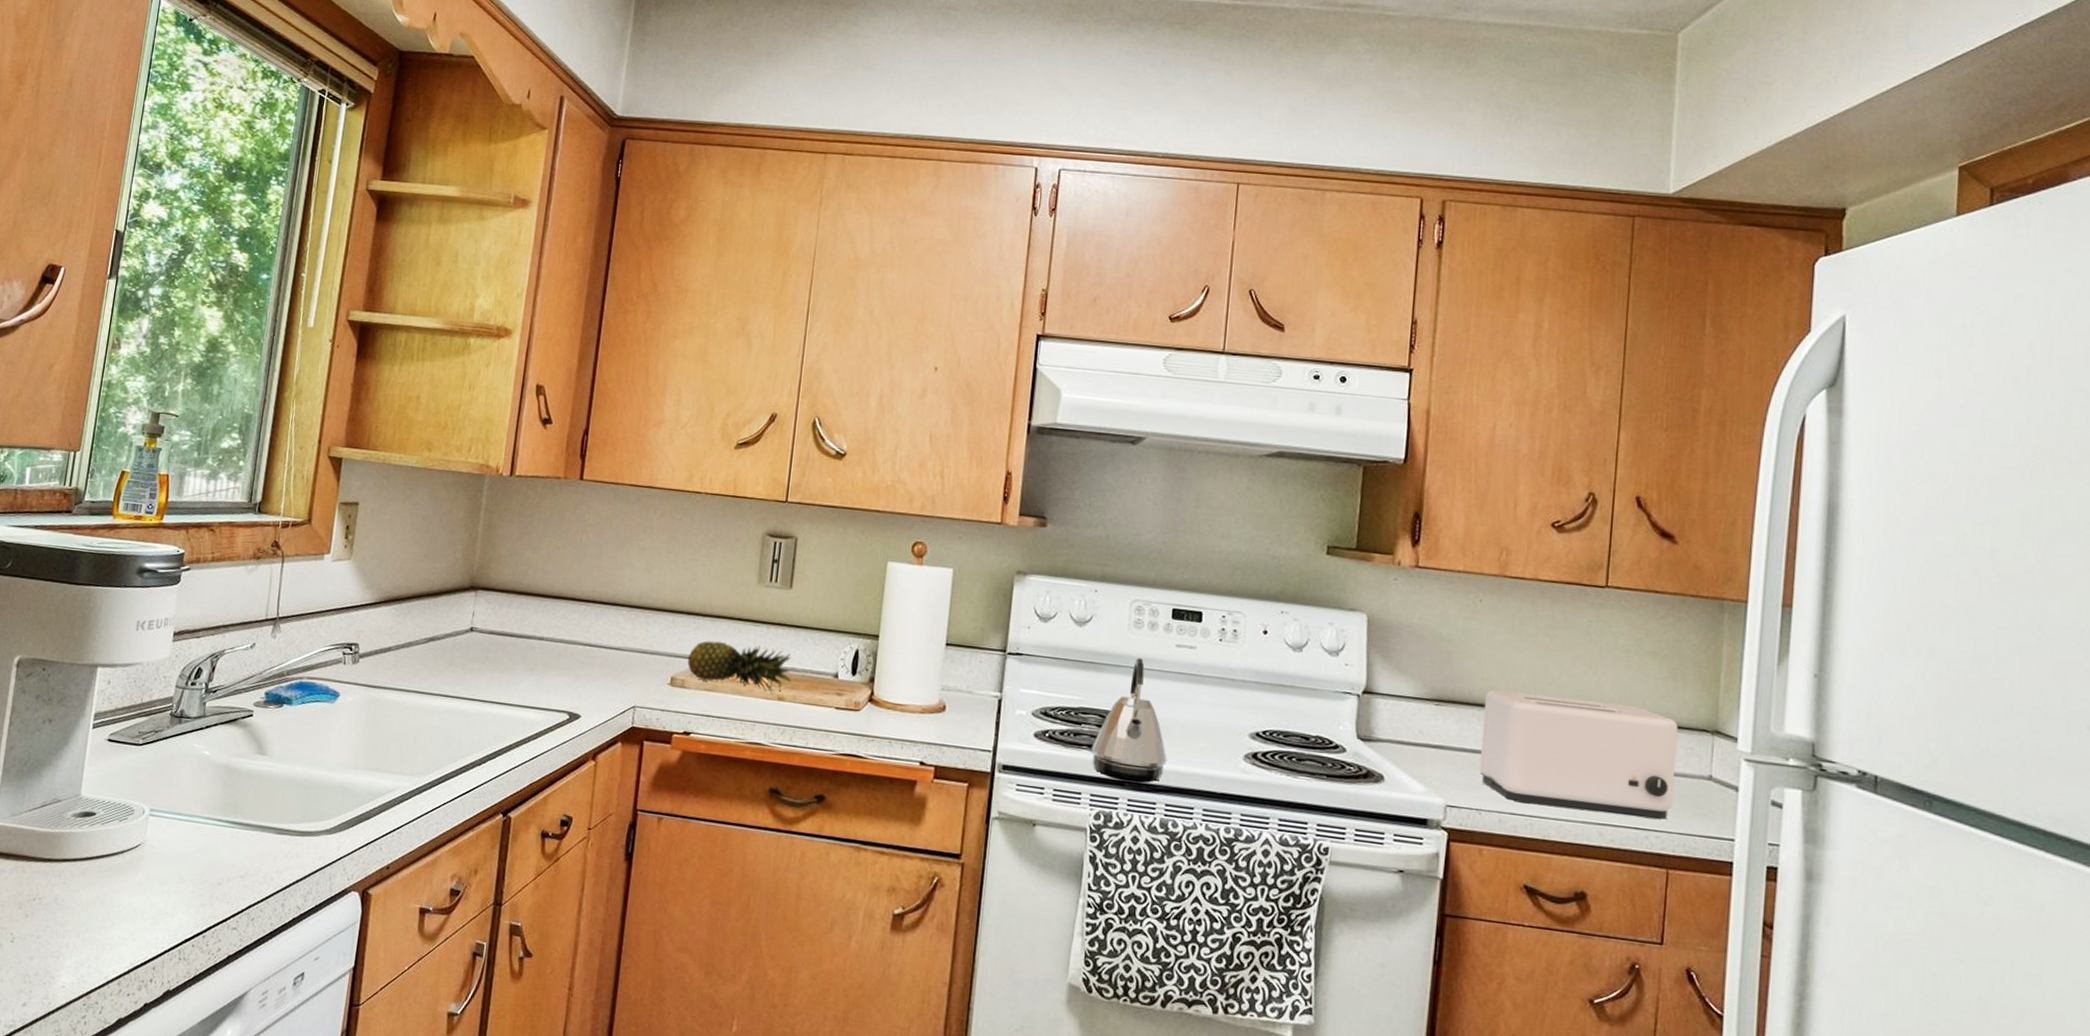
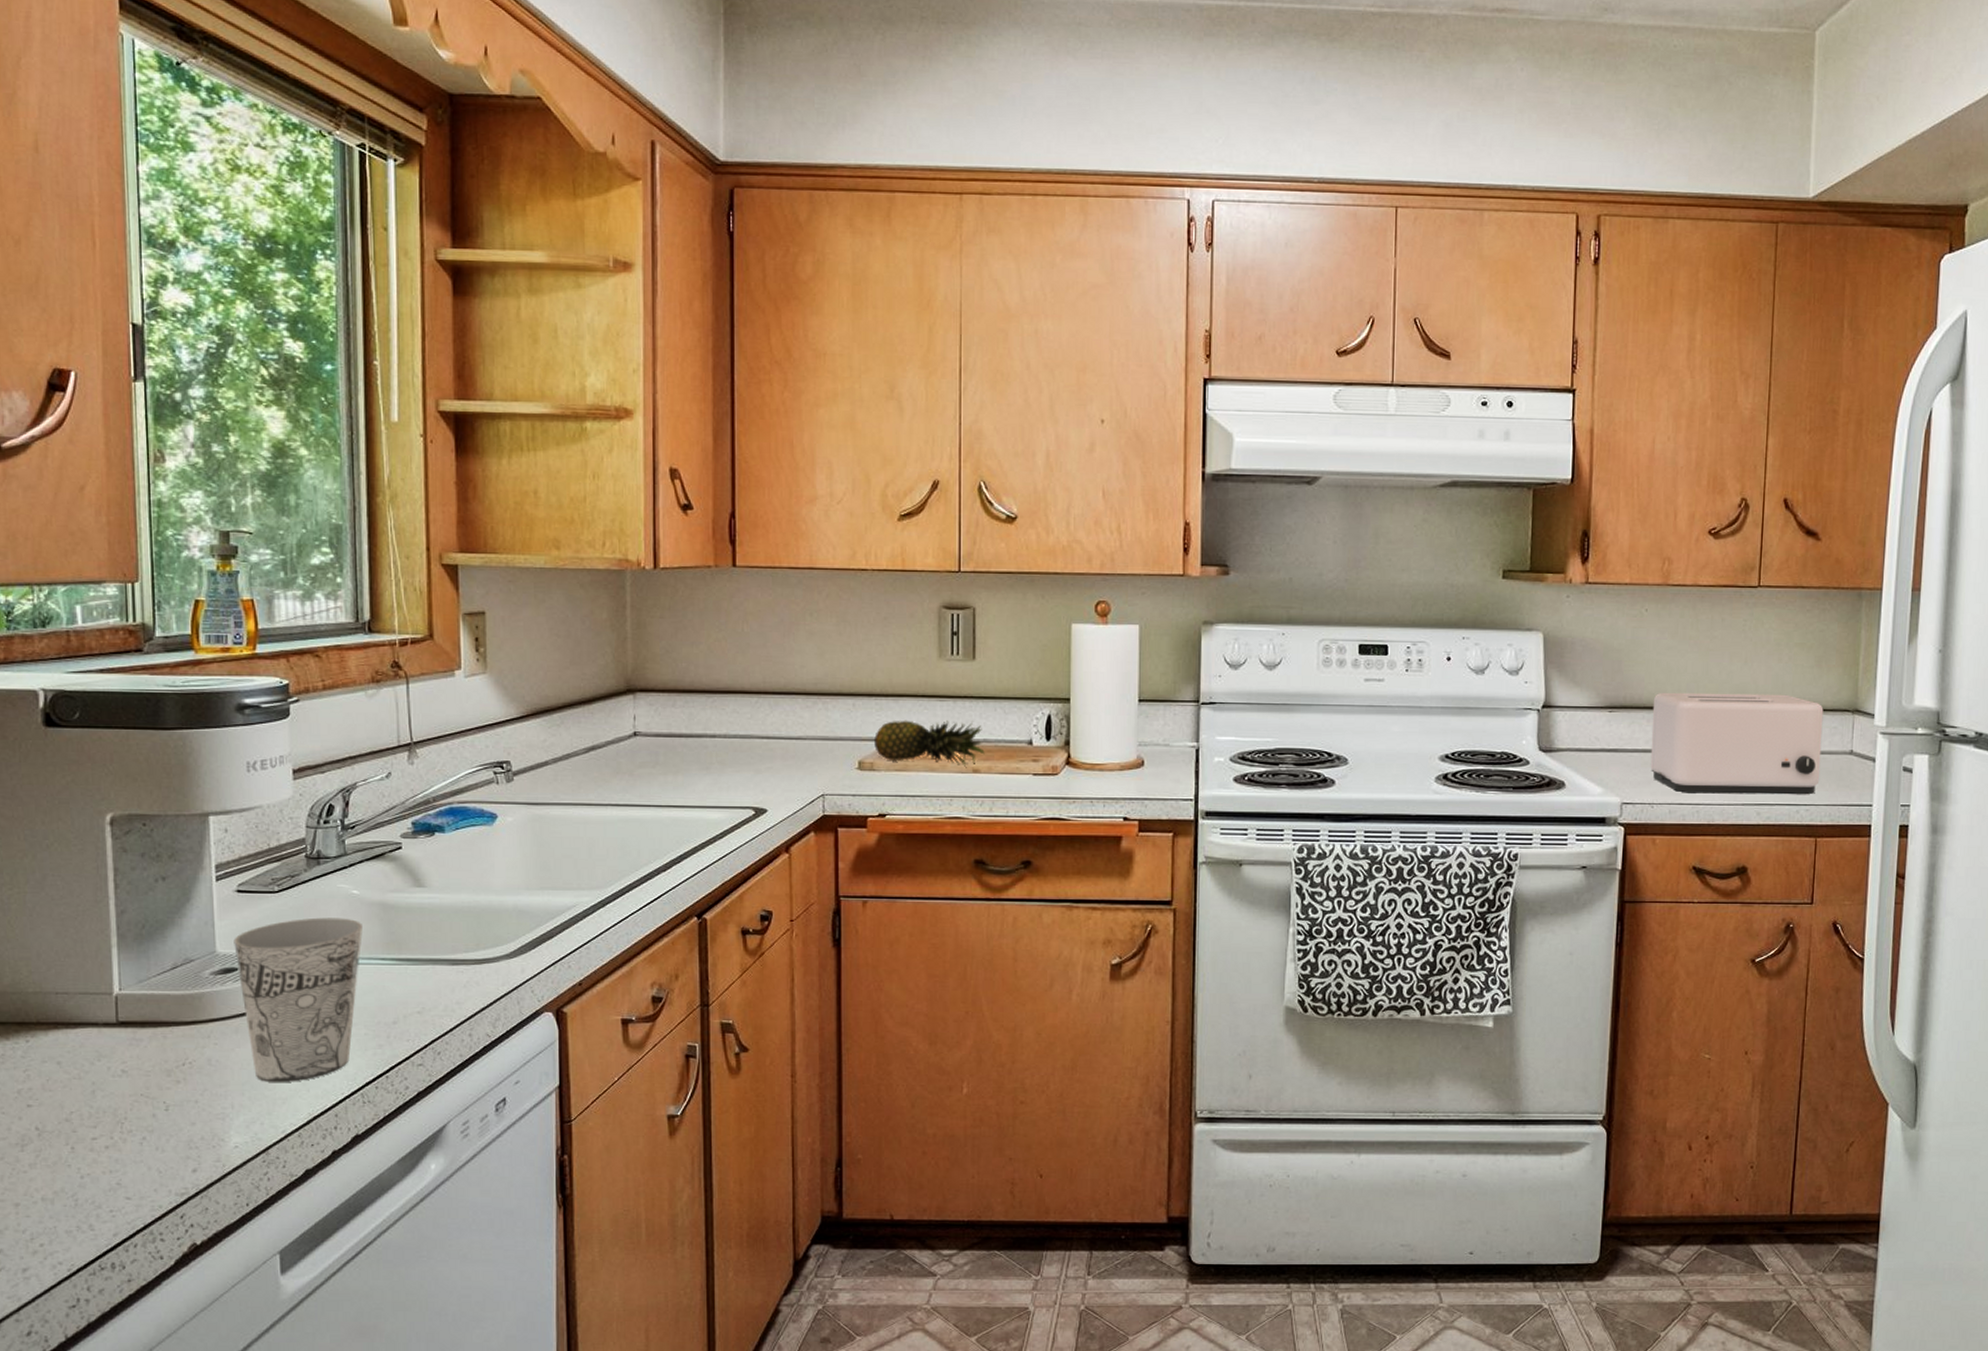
cup: none [92,772,207,930] -> present [234,917,363,1082]
kettle: present [1091,657,1167,784] -> none [1291,695,1363,814]

